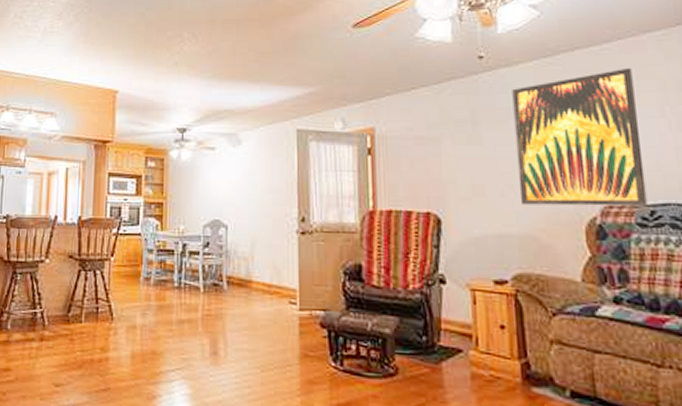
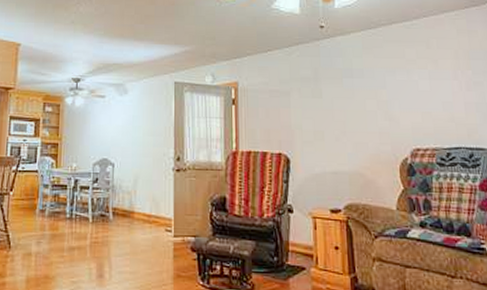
wall art: present [512,67,648,206] -> none [345,39,445,149]

